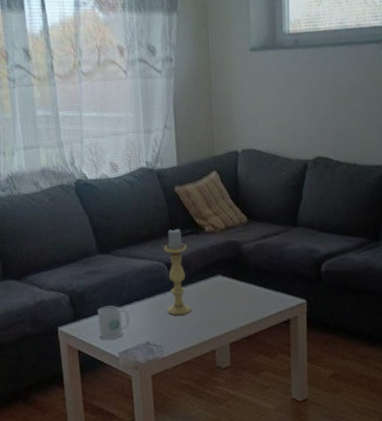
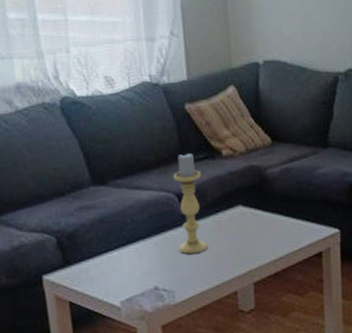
mug: present [98,305,131,340] -> none [93,246,134,288]

